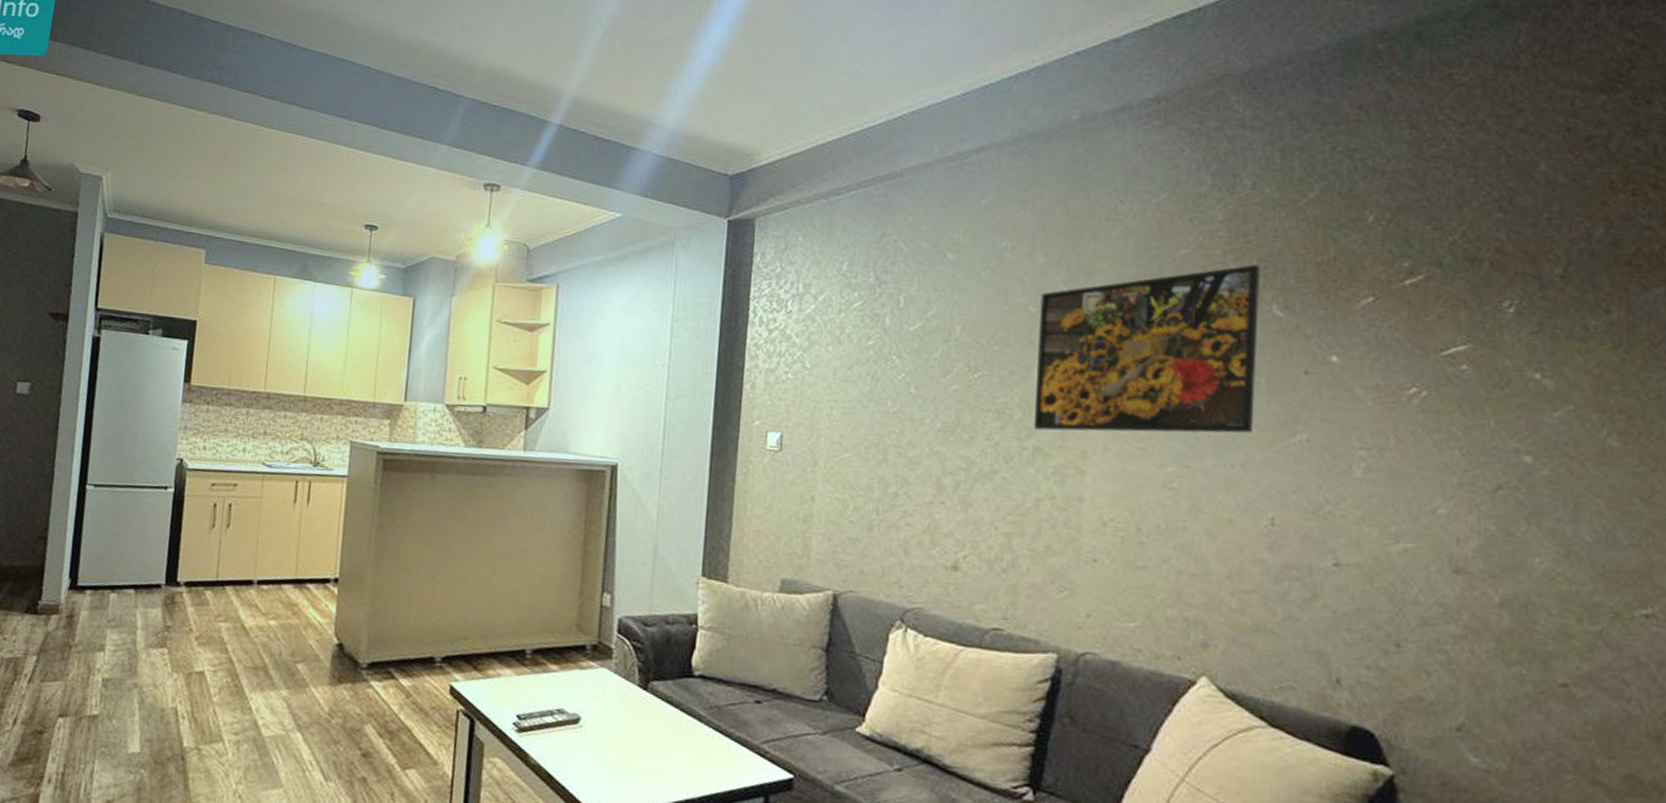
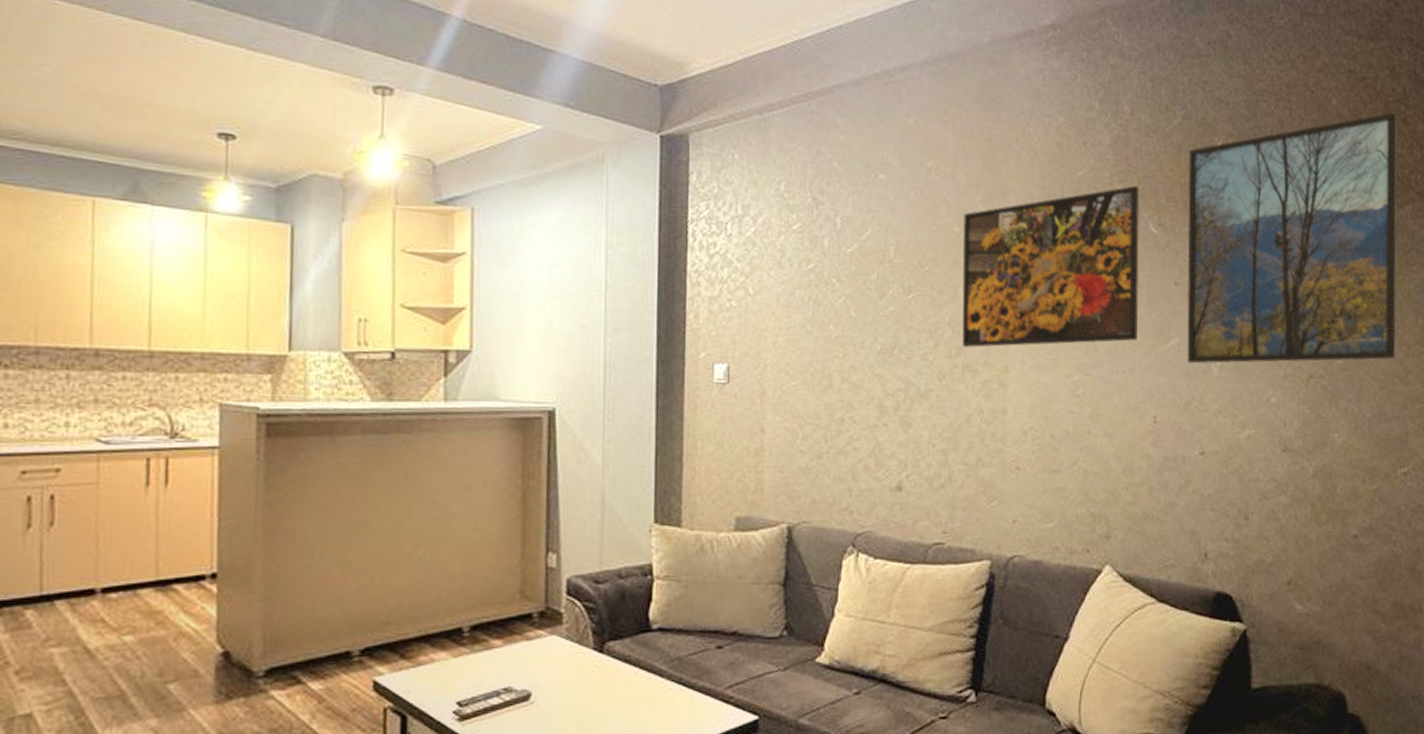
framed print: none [1319,175,1642,474] -> present [1187,112,1397,364]

